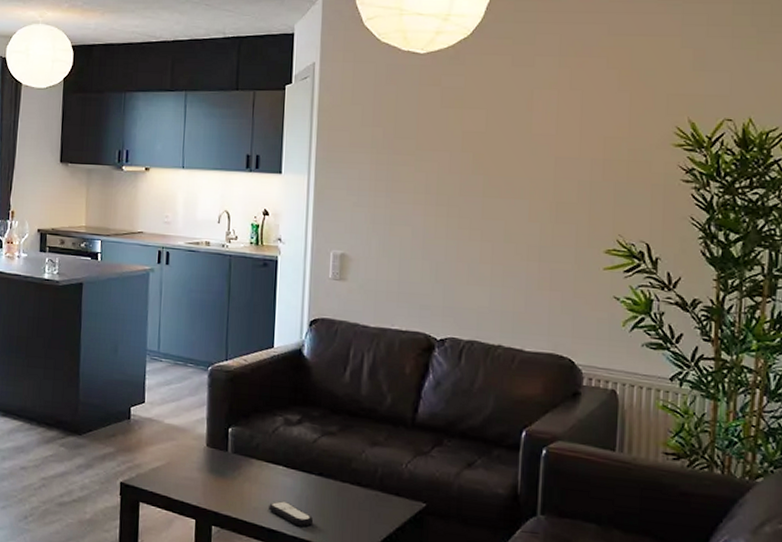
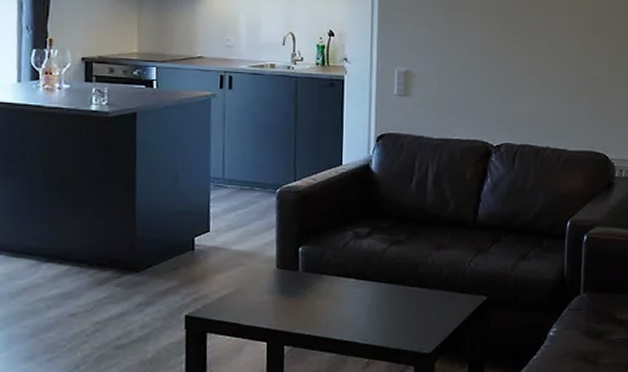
remote control: present [269,501,314,526] -> none [341,312,385,333]

